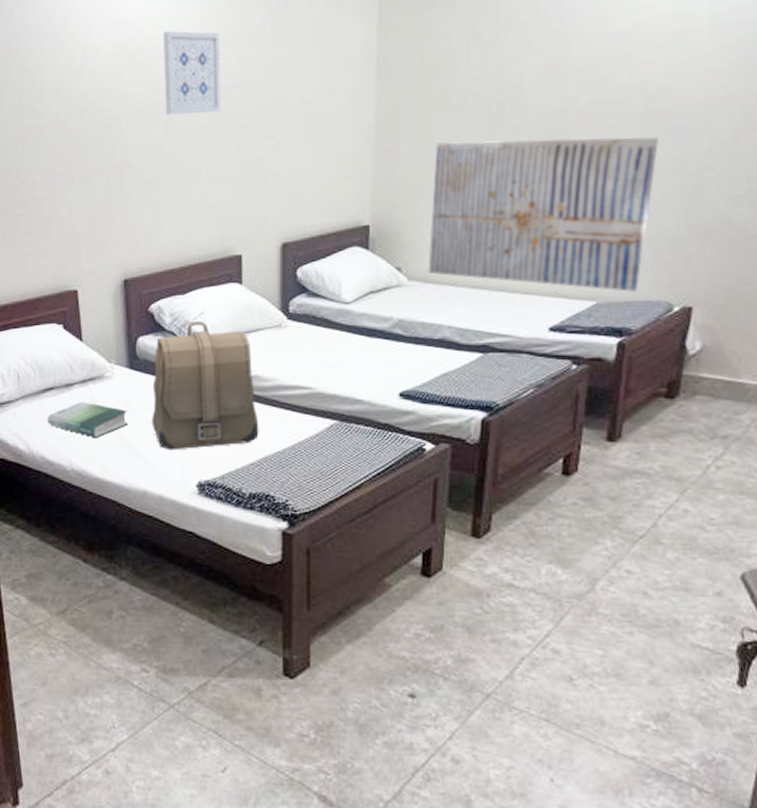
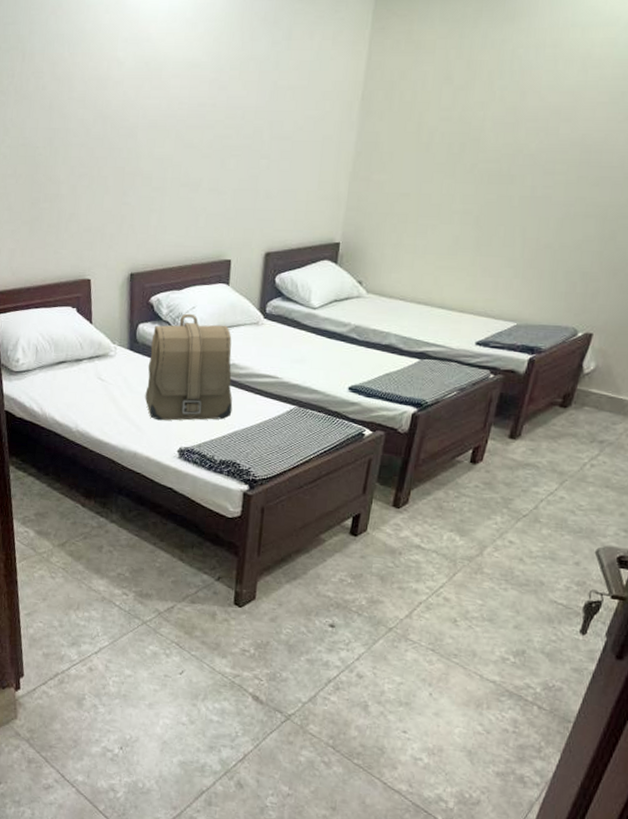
book: present [47,402,128,438] -> none [58,375,126,406]
wall art: present [162,31,221,115] -> none [176,52,229,131]
wall art: present [428,136,658,292] -> none [384,175,588,317]

